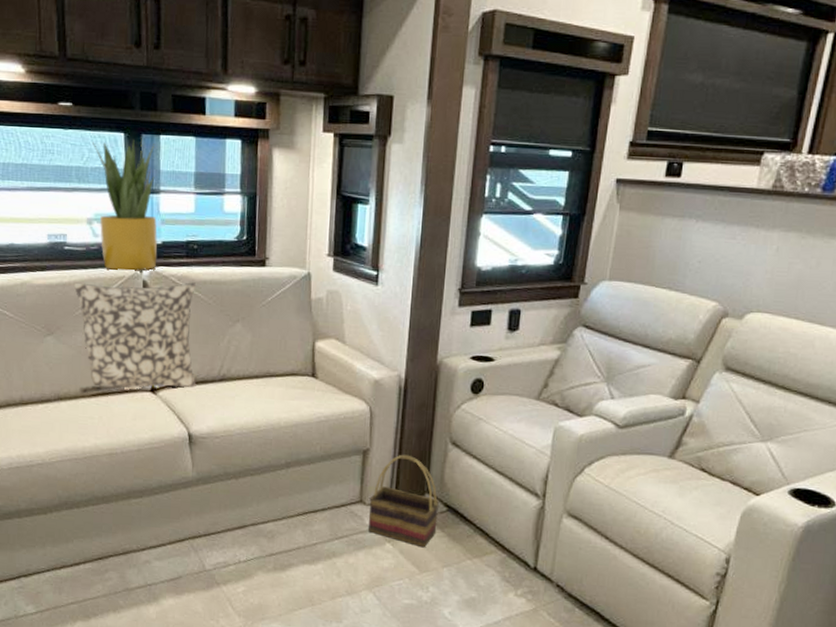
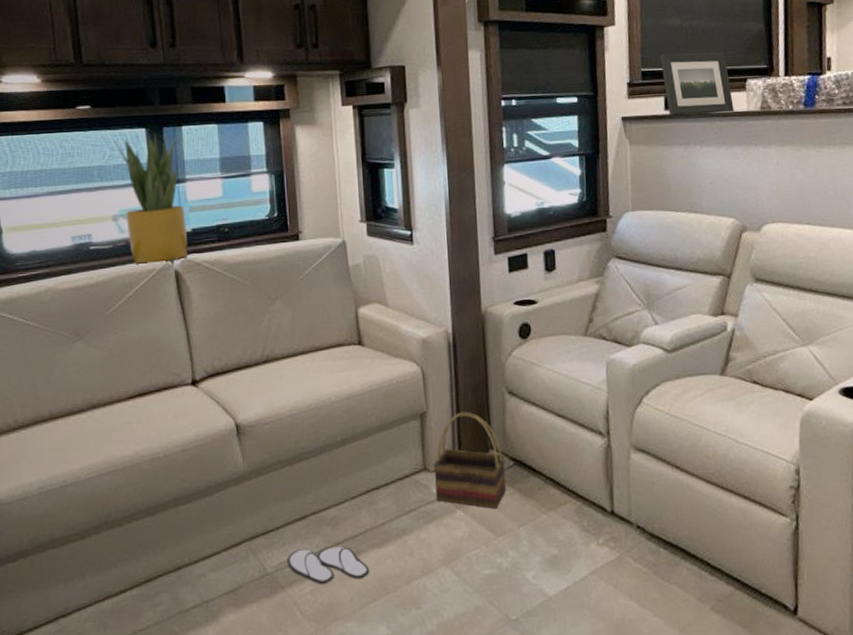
pillow: present [73,282,196,394] -> none [102,265,240,398]
slippers: none [225,554,298,589] -> present [287,546,369,584]
picture frame: none [669,112,746,189] -> present [659,52,735,116]

